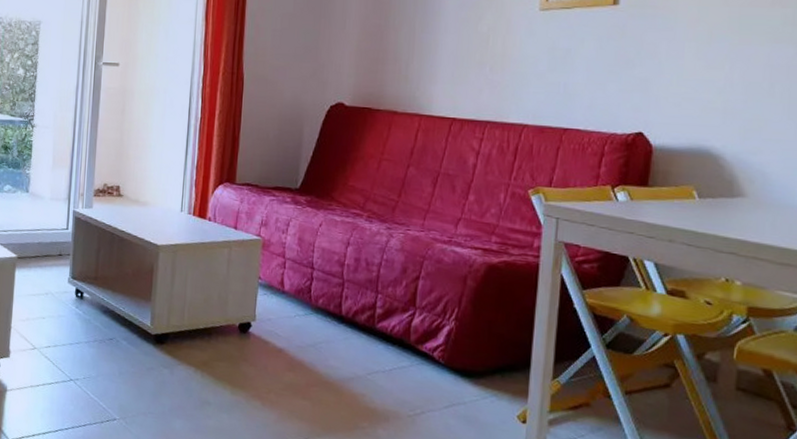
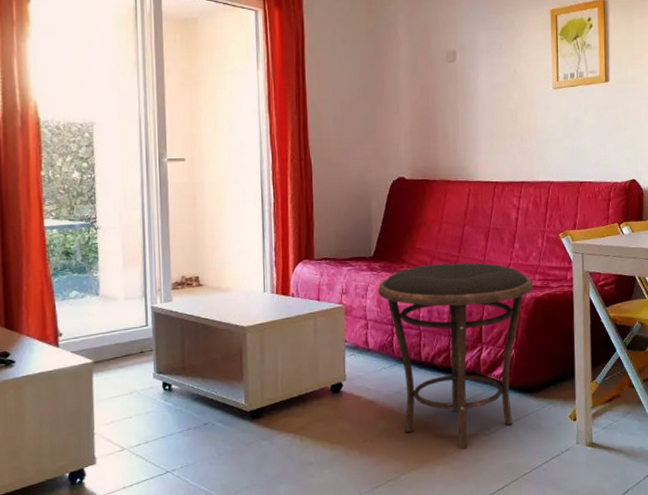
side table: none [301,206,488,427] -> present [378,263,534,450]

